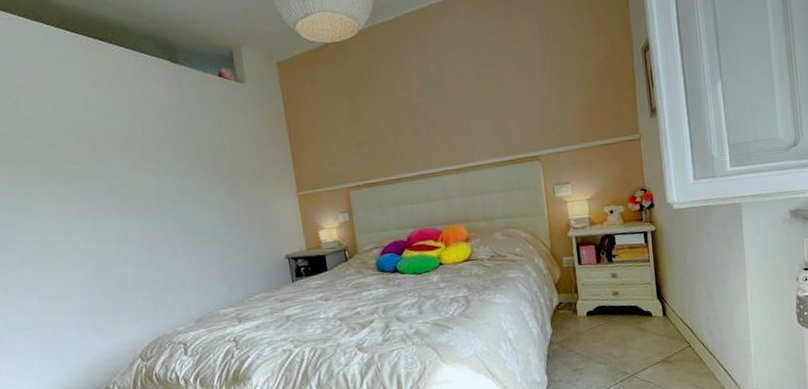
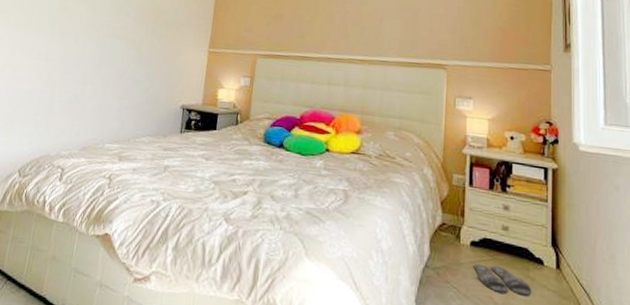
slippers: none [592,326,644,349] -> present [473,264,531,296]

